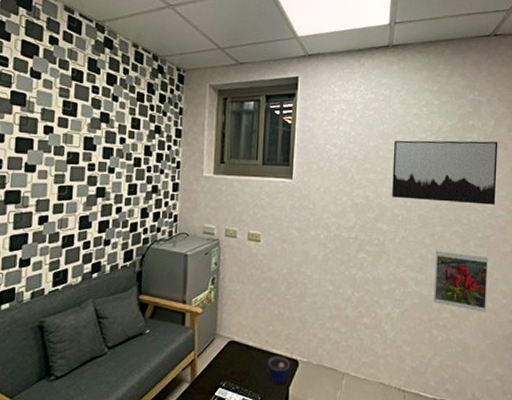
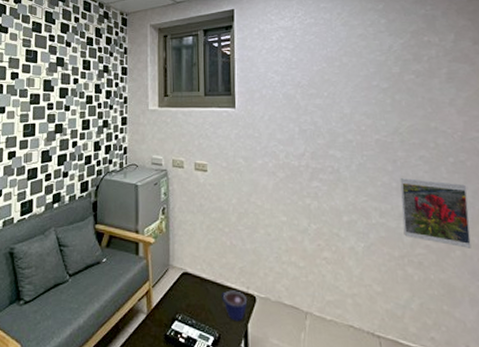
wall art: present [392,140,498,205] -> none [340,56,468,126]

